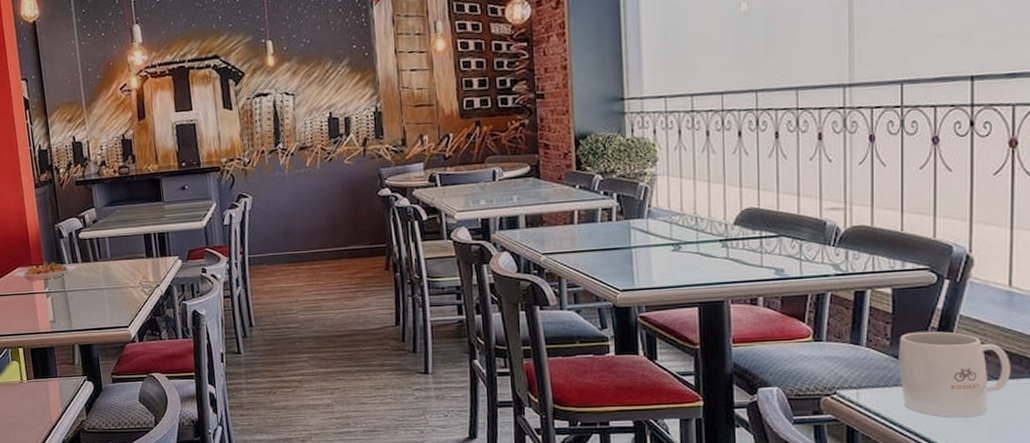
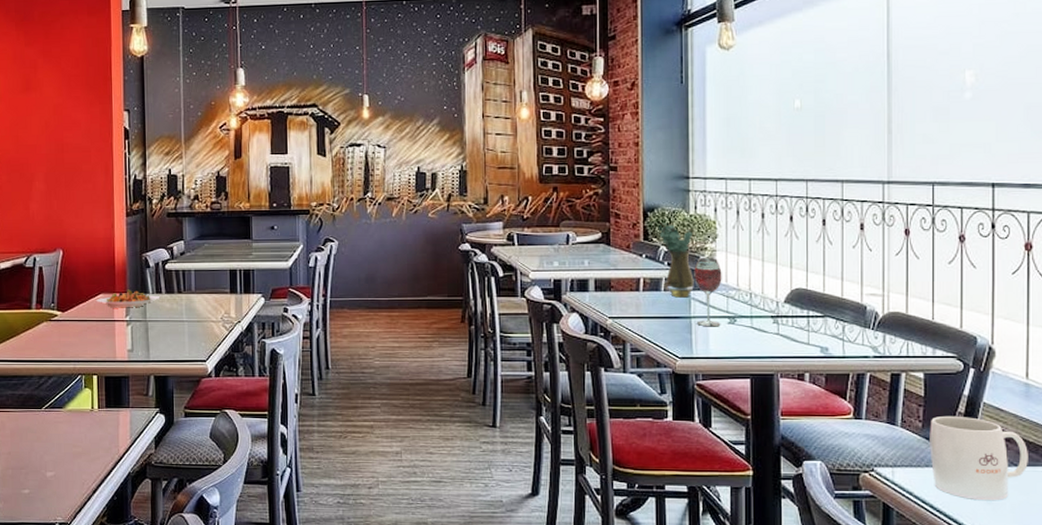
vase: none [592,148,634,228] -> present [659,221,694,298]
wineglass: none [633,183,665,256] -> present [694,258,722,327]

